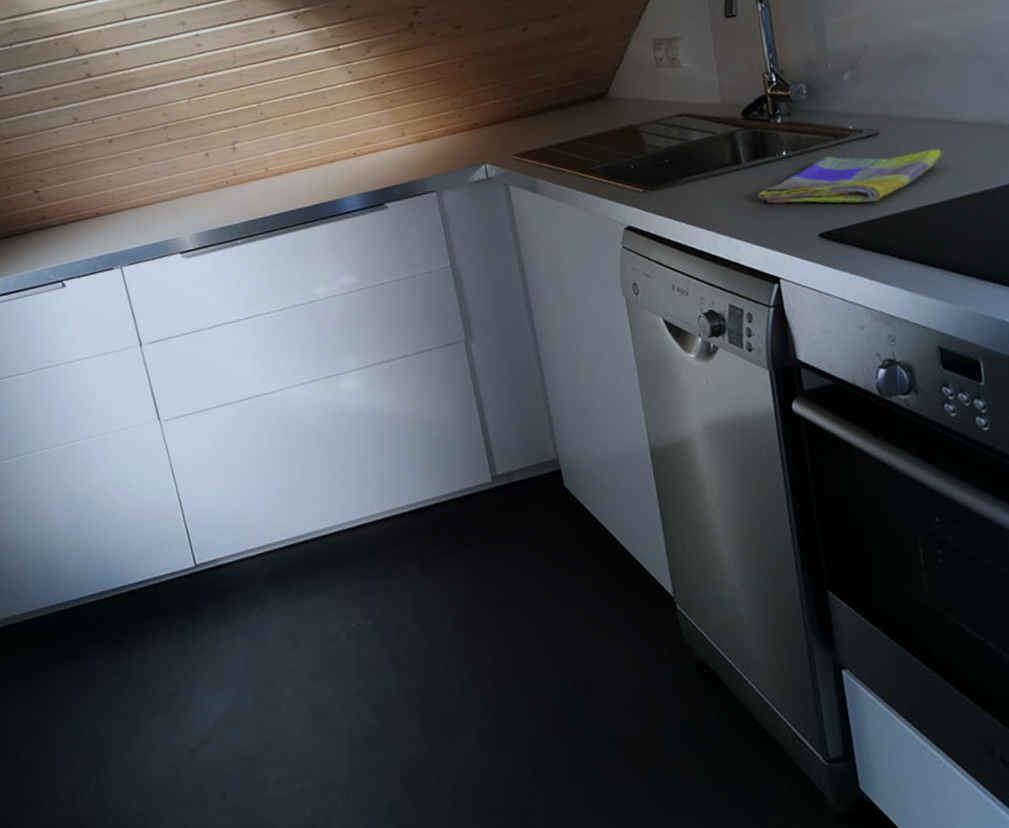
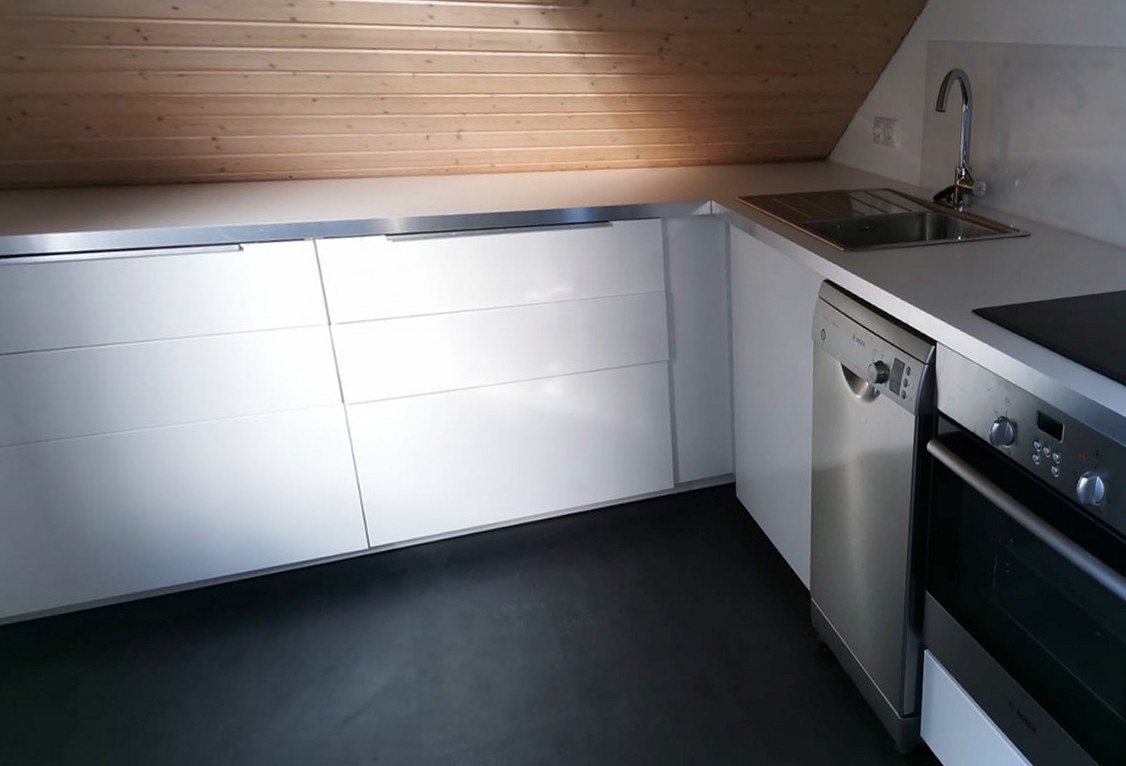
dish towel: present [757,149,943,204] -> none [933,246,1071,291]

